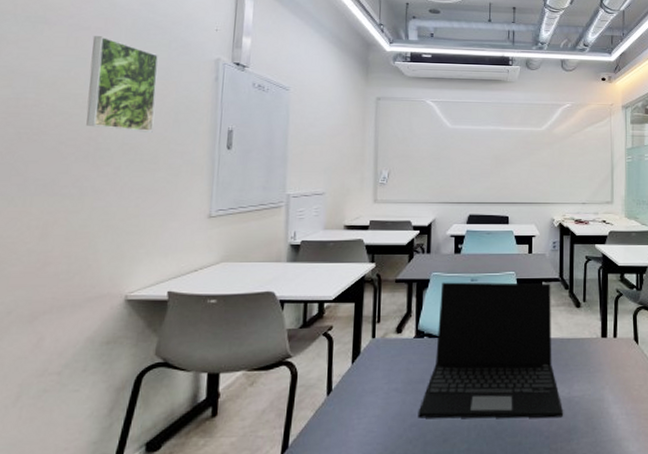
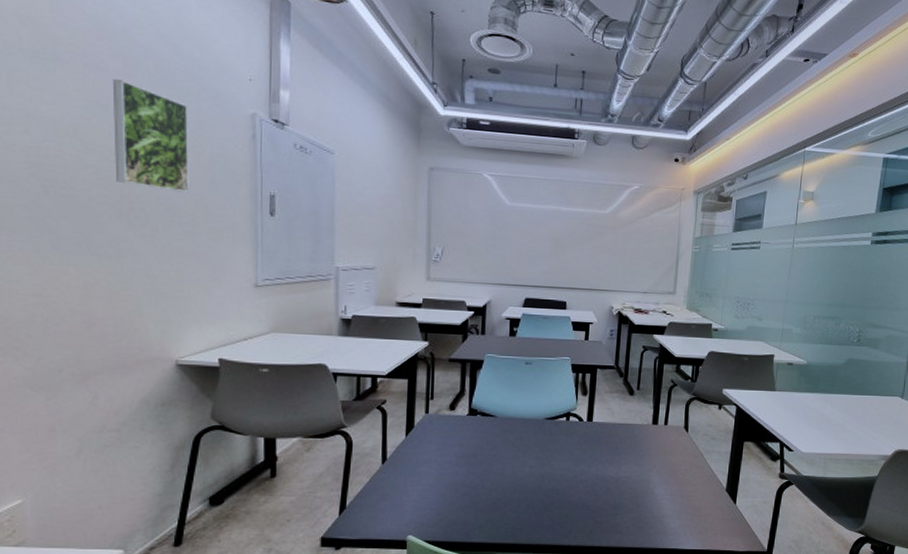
laptop: present [418,282,564,419] -> none [470,364,611,495]

